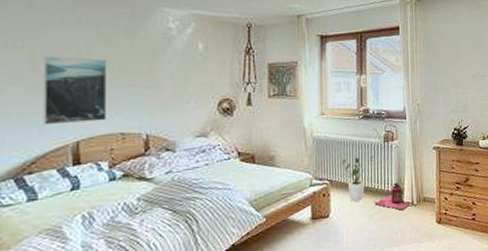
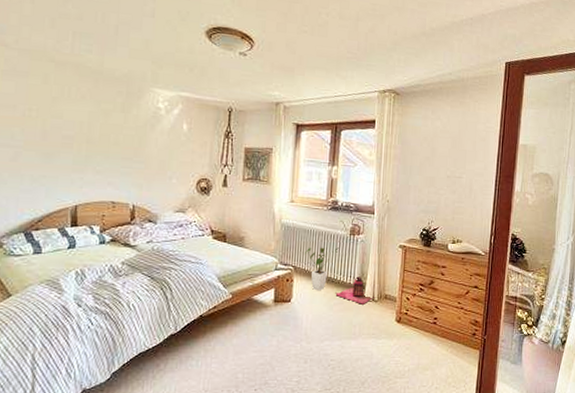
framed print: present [42,56,108,125] -> none [49,126,105,189]

